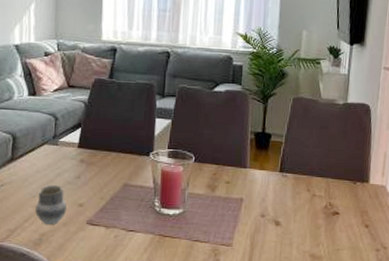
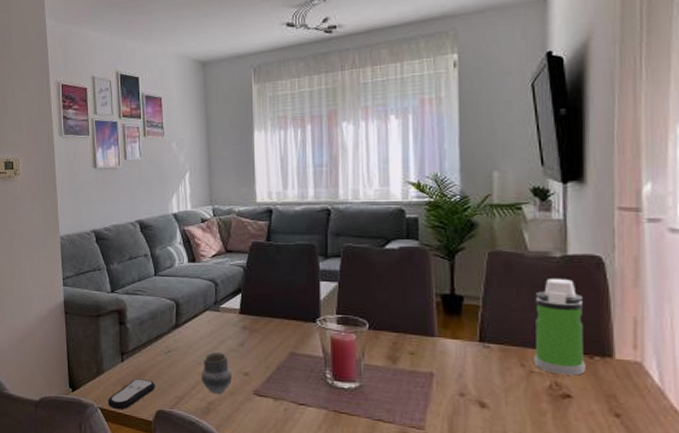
water bottle: none [316,121,355,197] -> present [533,279,585,376]

